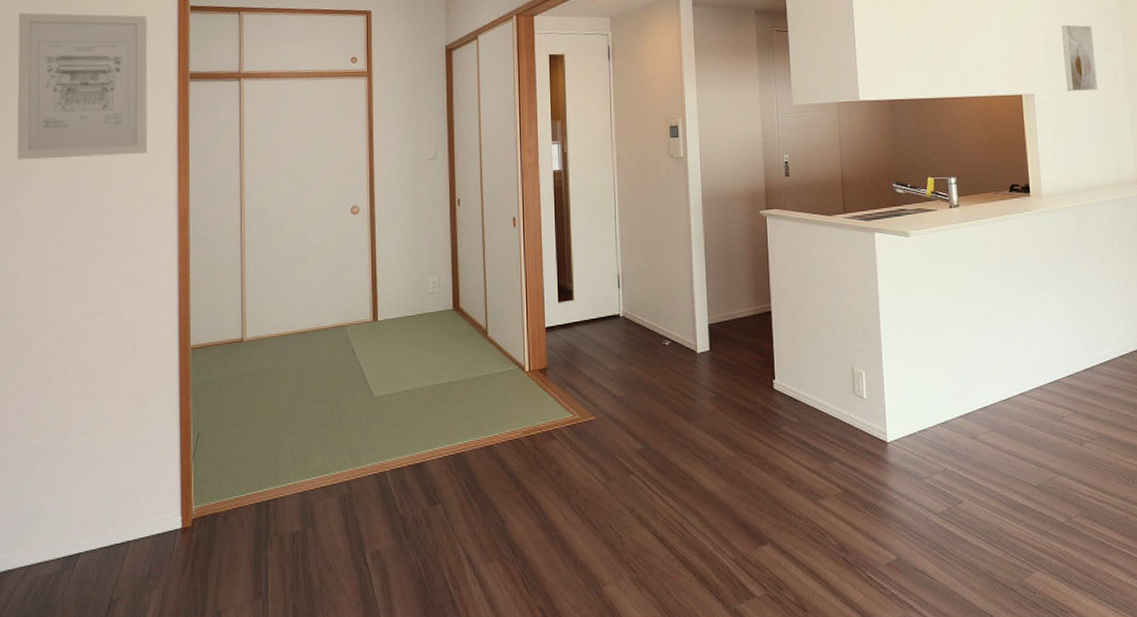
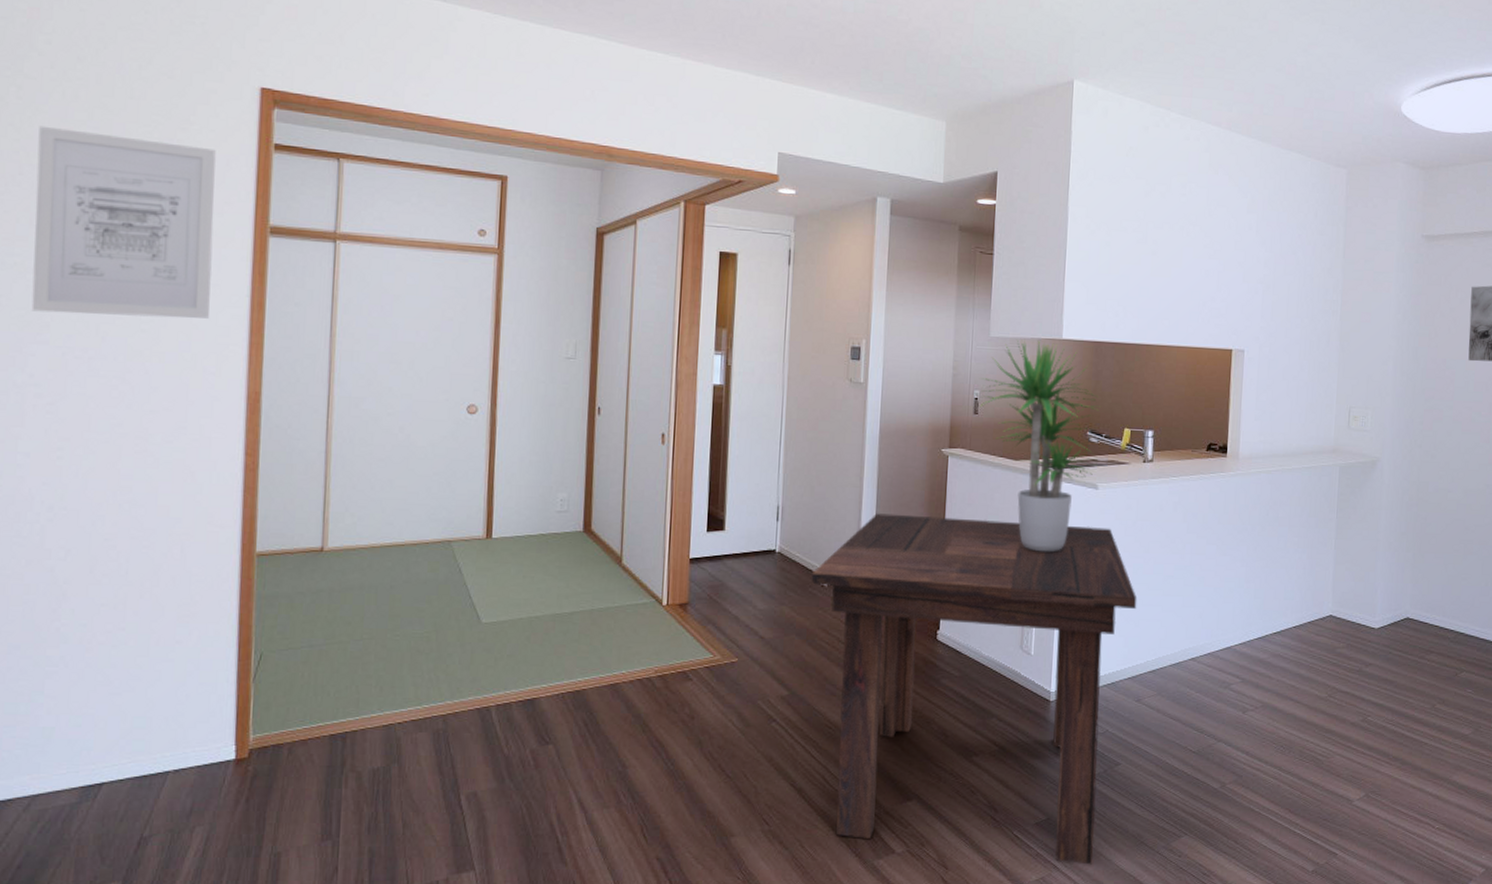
dining table: none [653,272,961,604] -> present [811,513,1137,865]
potted plant: none [789,104,903,300] -> present [980,338,1101,552]
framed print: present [1061,24,1098,92] -> none [1278,279,1312,353]

